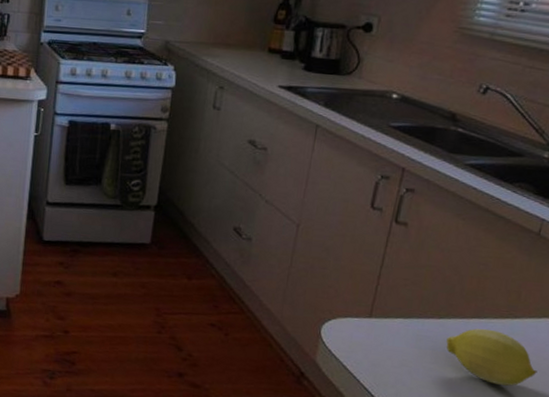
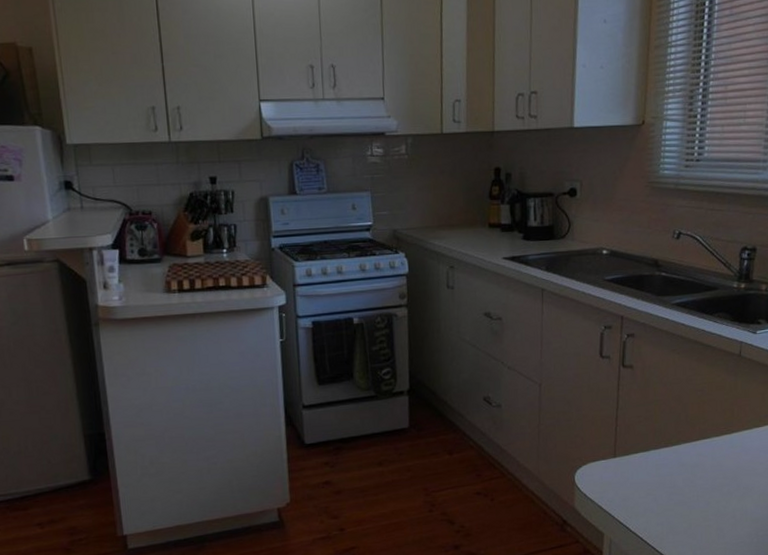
fruit: present [446,328,538,386] -> none [681,447,757,495]

